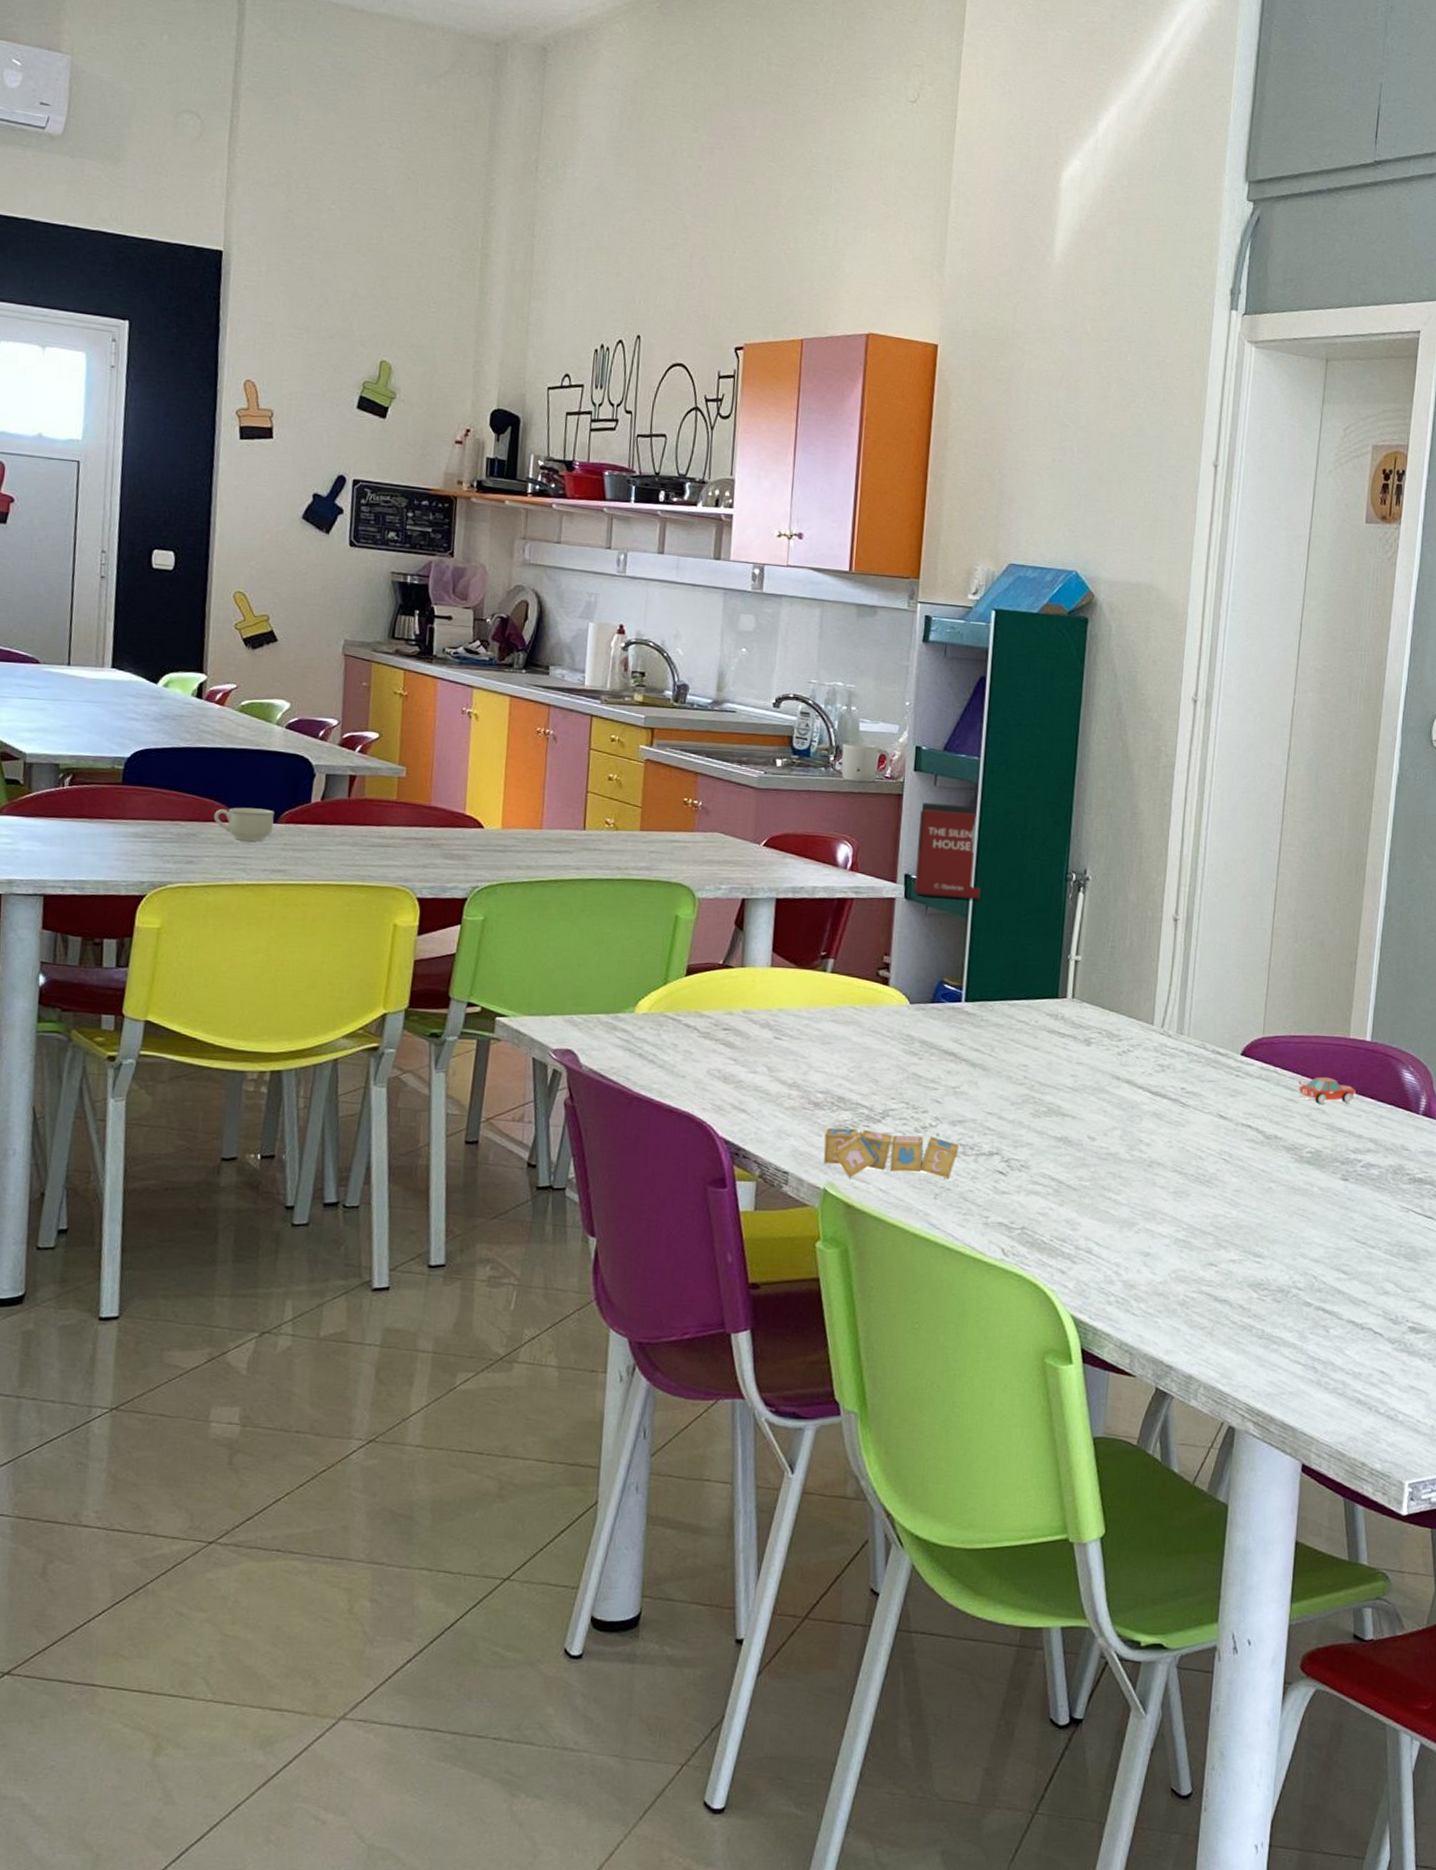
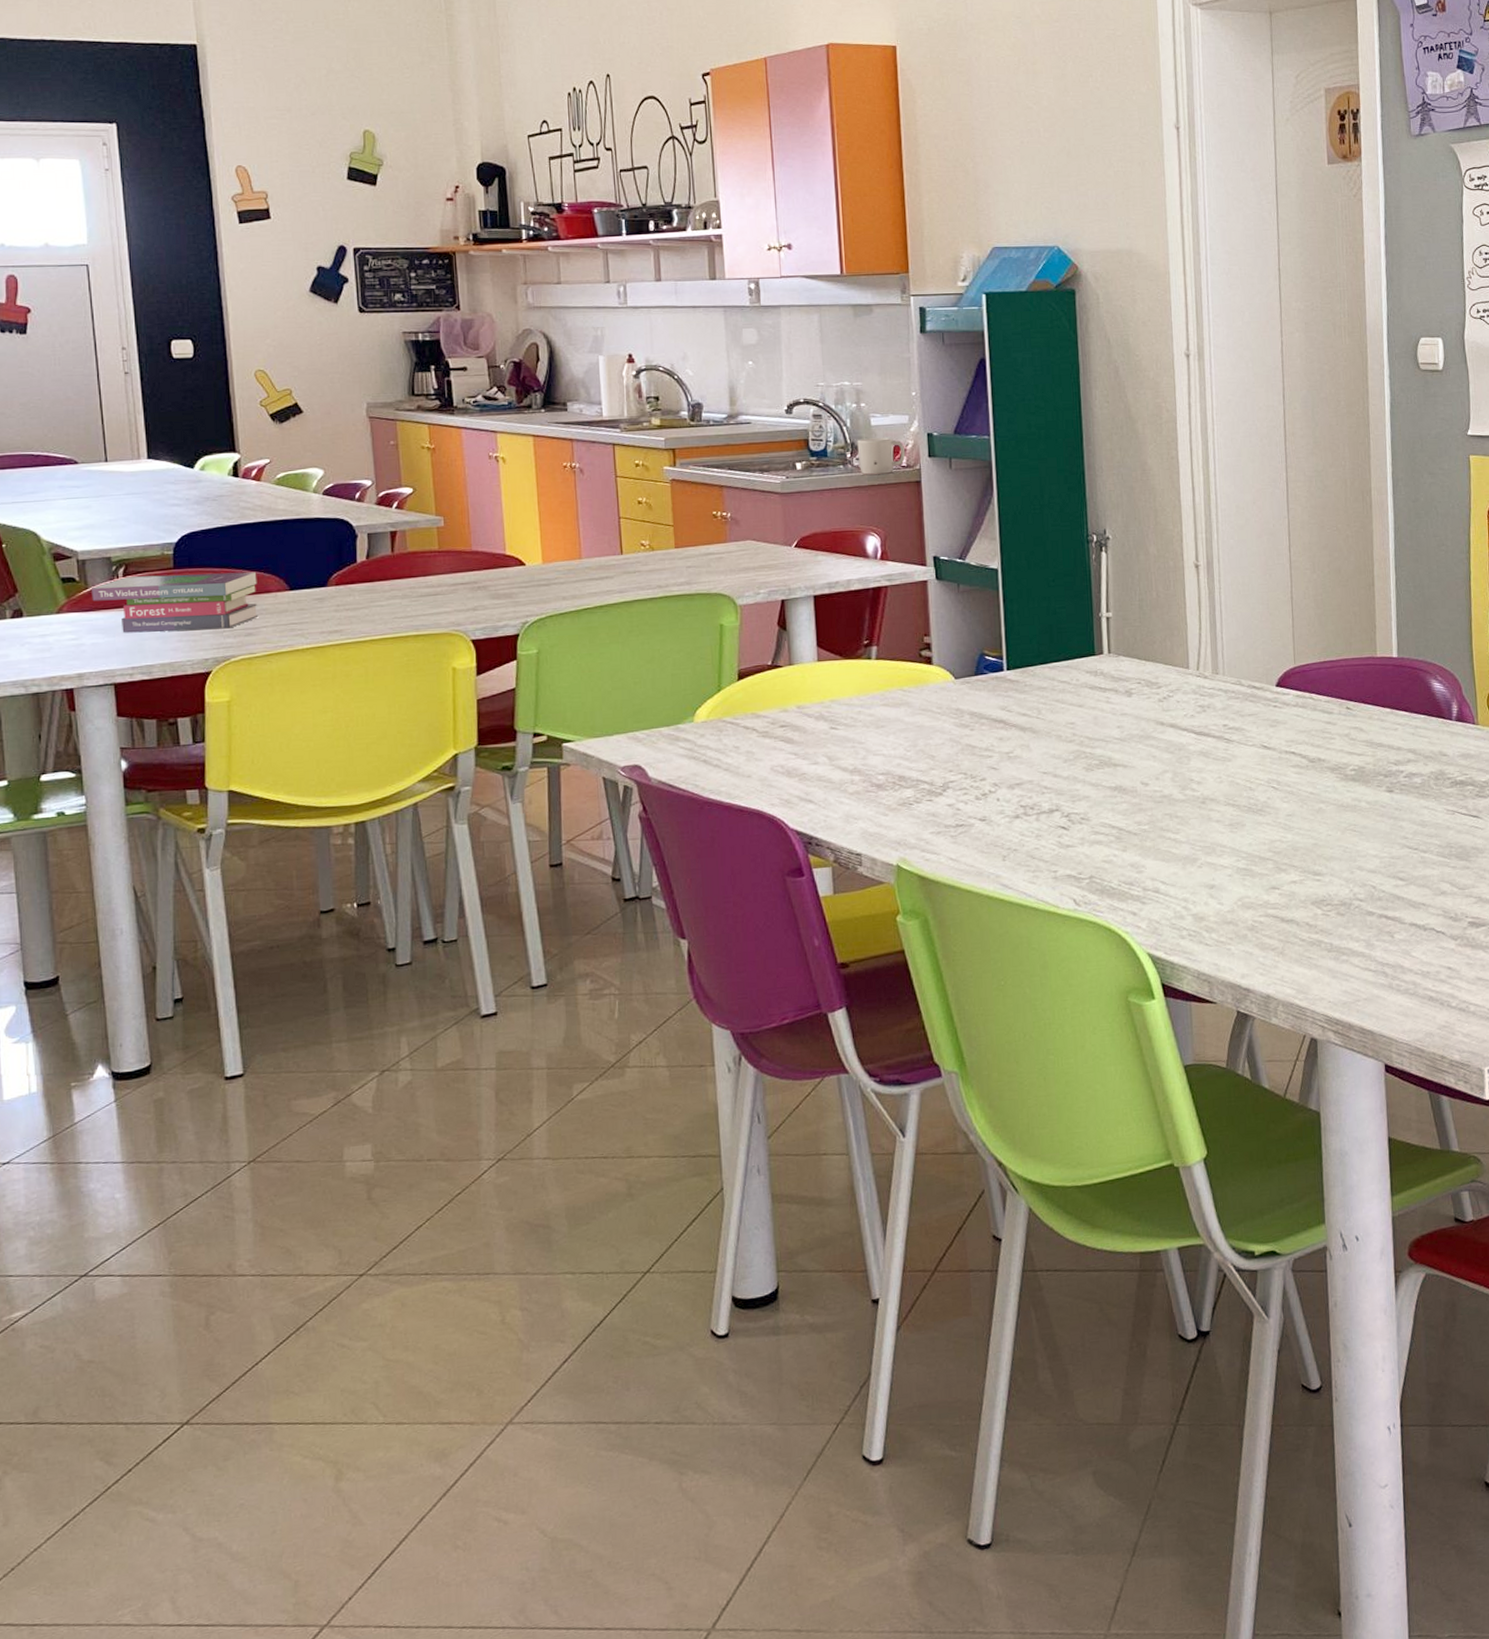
books: none [34,786,206,854] -> present [92,571,259,633]
cup: present [213,807,275,842] -> none [265,574,324,608]
toy blocks: present [823,1127,960,1179] -> none [891,802,1020,852]
books: present [913,802,981,900] -> none [940,483,1008,575]
toy car: present [1298,1076,1356,1104] -> none [1334,696,1390,723]

